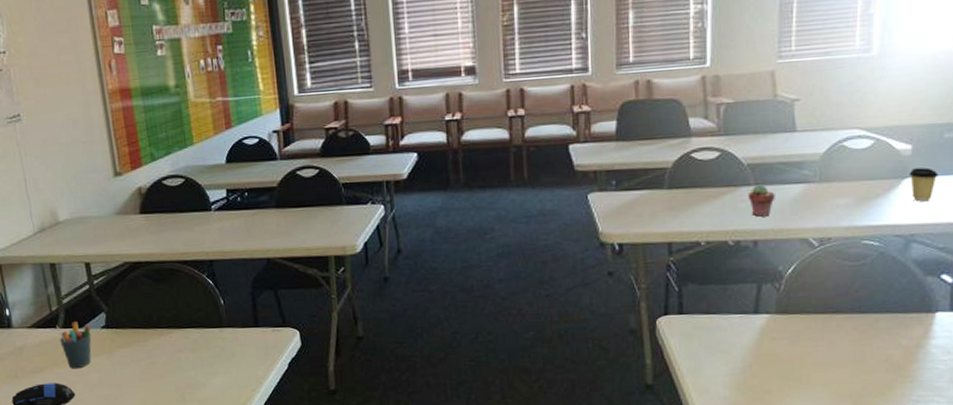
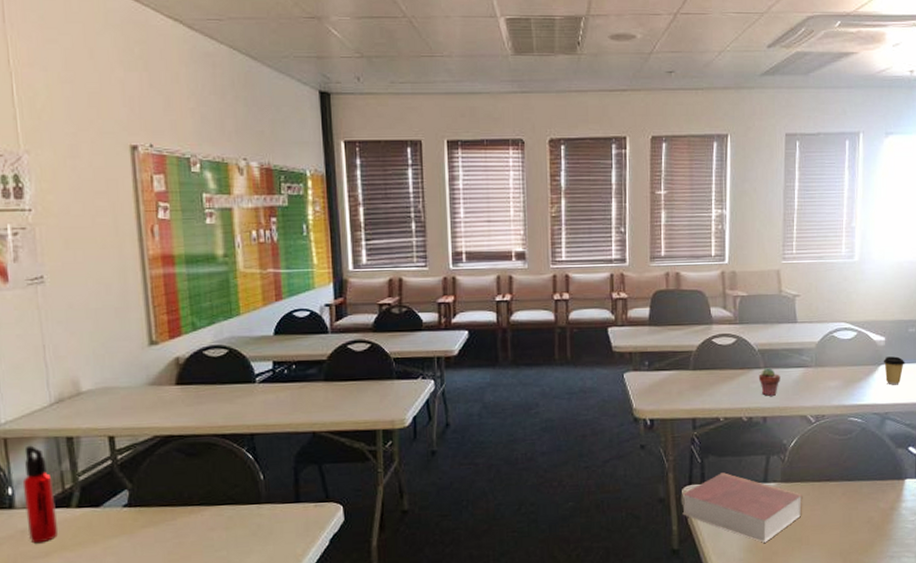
water bottle: none [16,271,50,360] -> present [22,445,59,544]
pen holder: present [56,321,92,369] -> none [69,500,111,553]
book: none [656,302,803,380] -> present [682,473,803,543]

